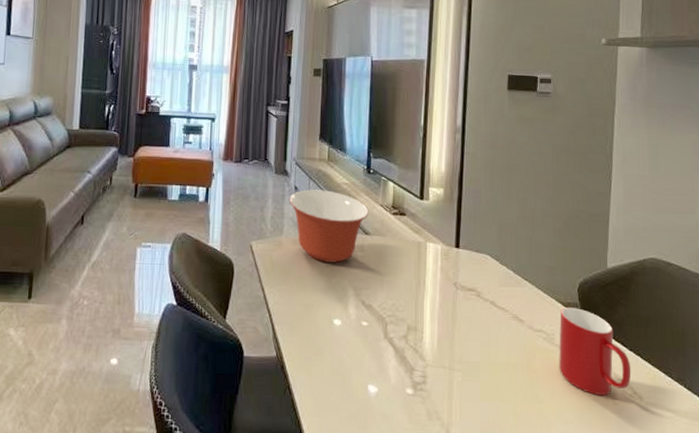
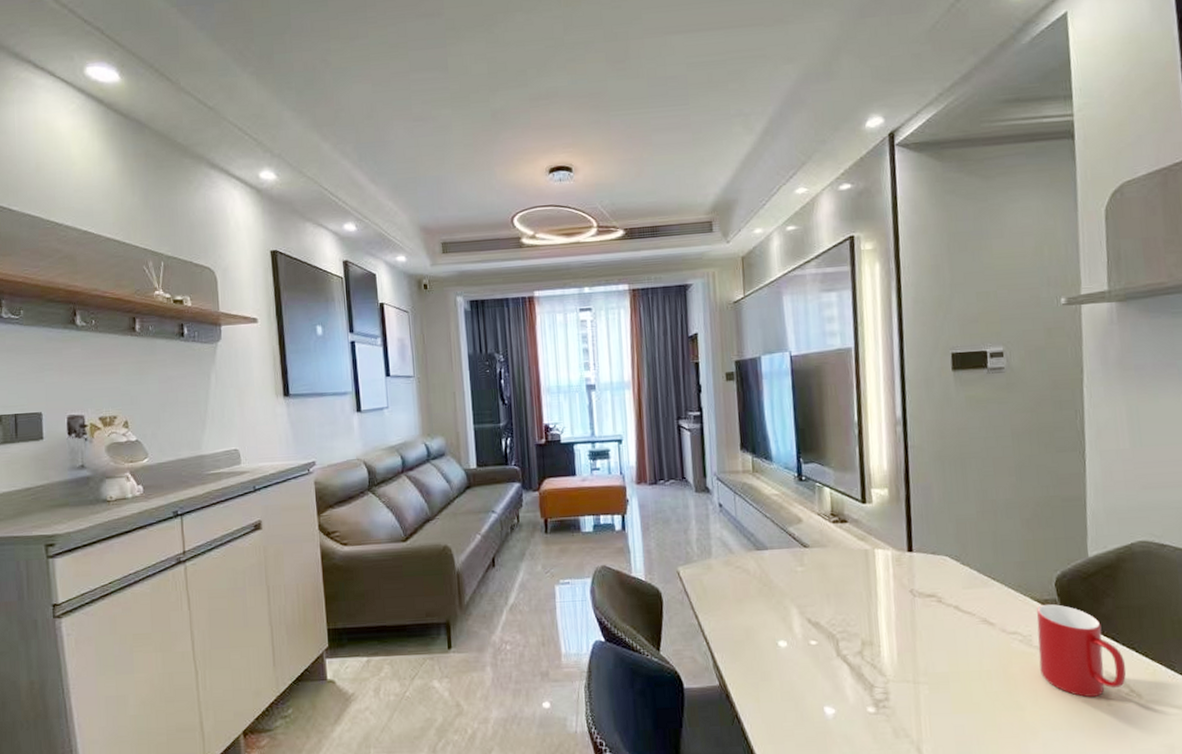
mixing bowl: present [289,189,369,263] -> none [714,504,805,582]

